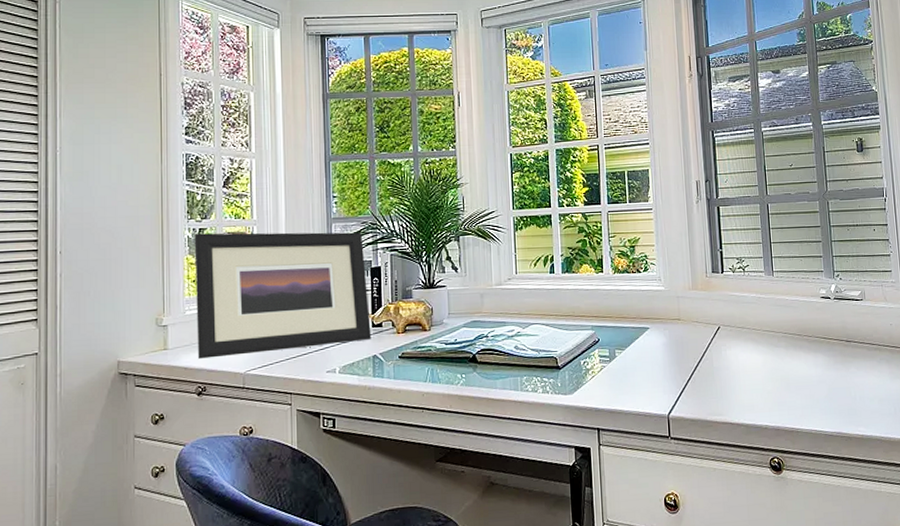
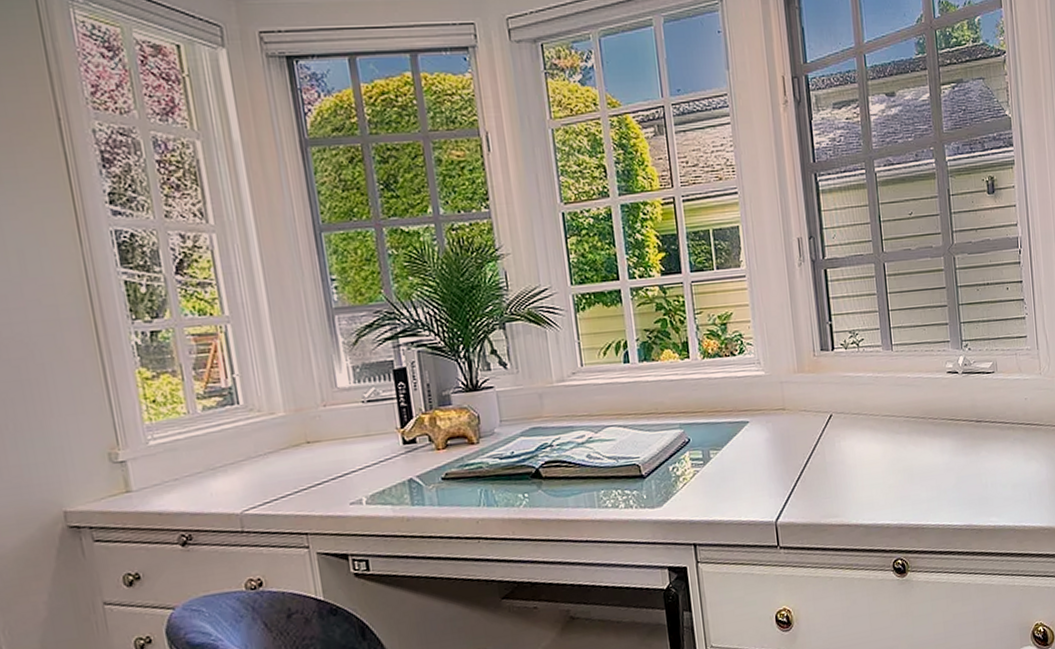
picture frame: present [194,232,371,359] -> none [144,325,404,501]

